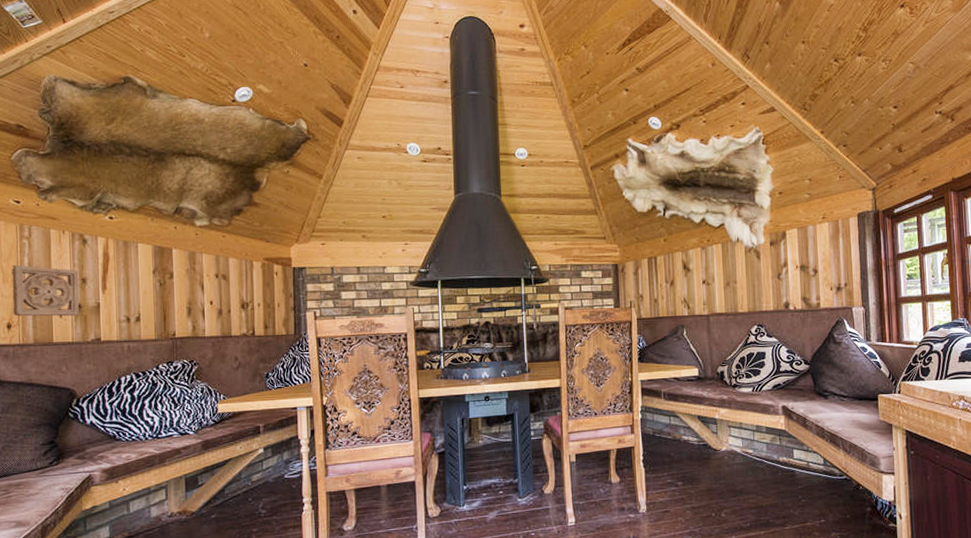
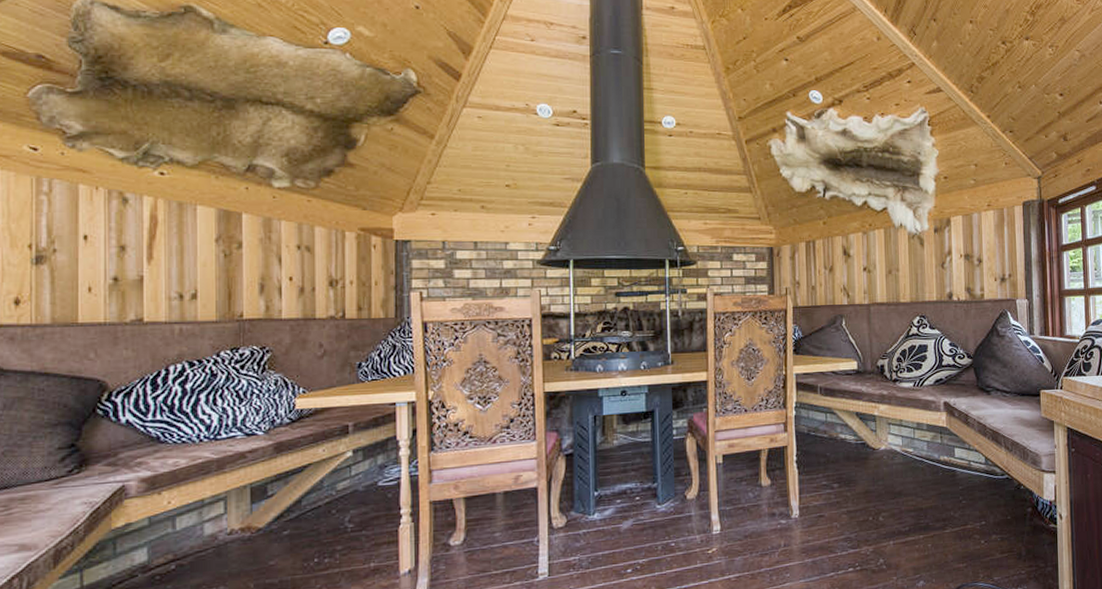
wall ornament: present [12,264,80,317] -> none [23,226,116,292]

